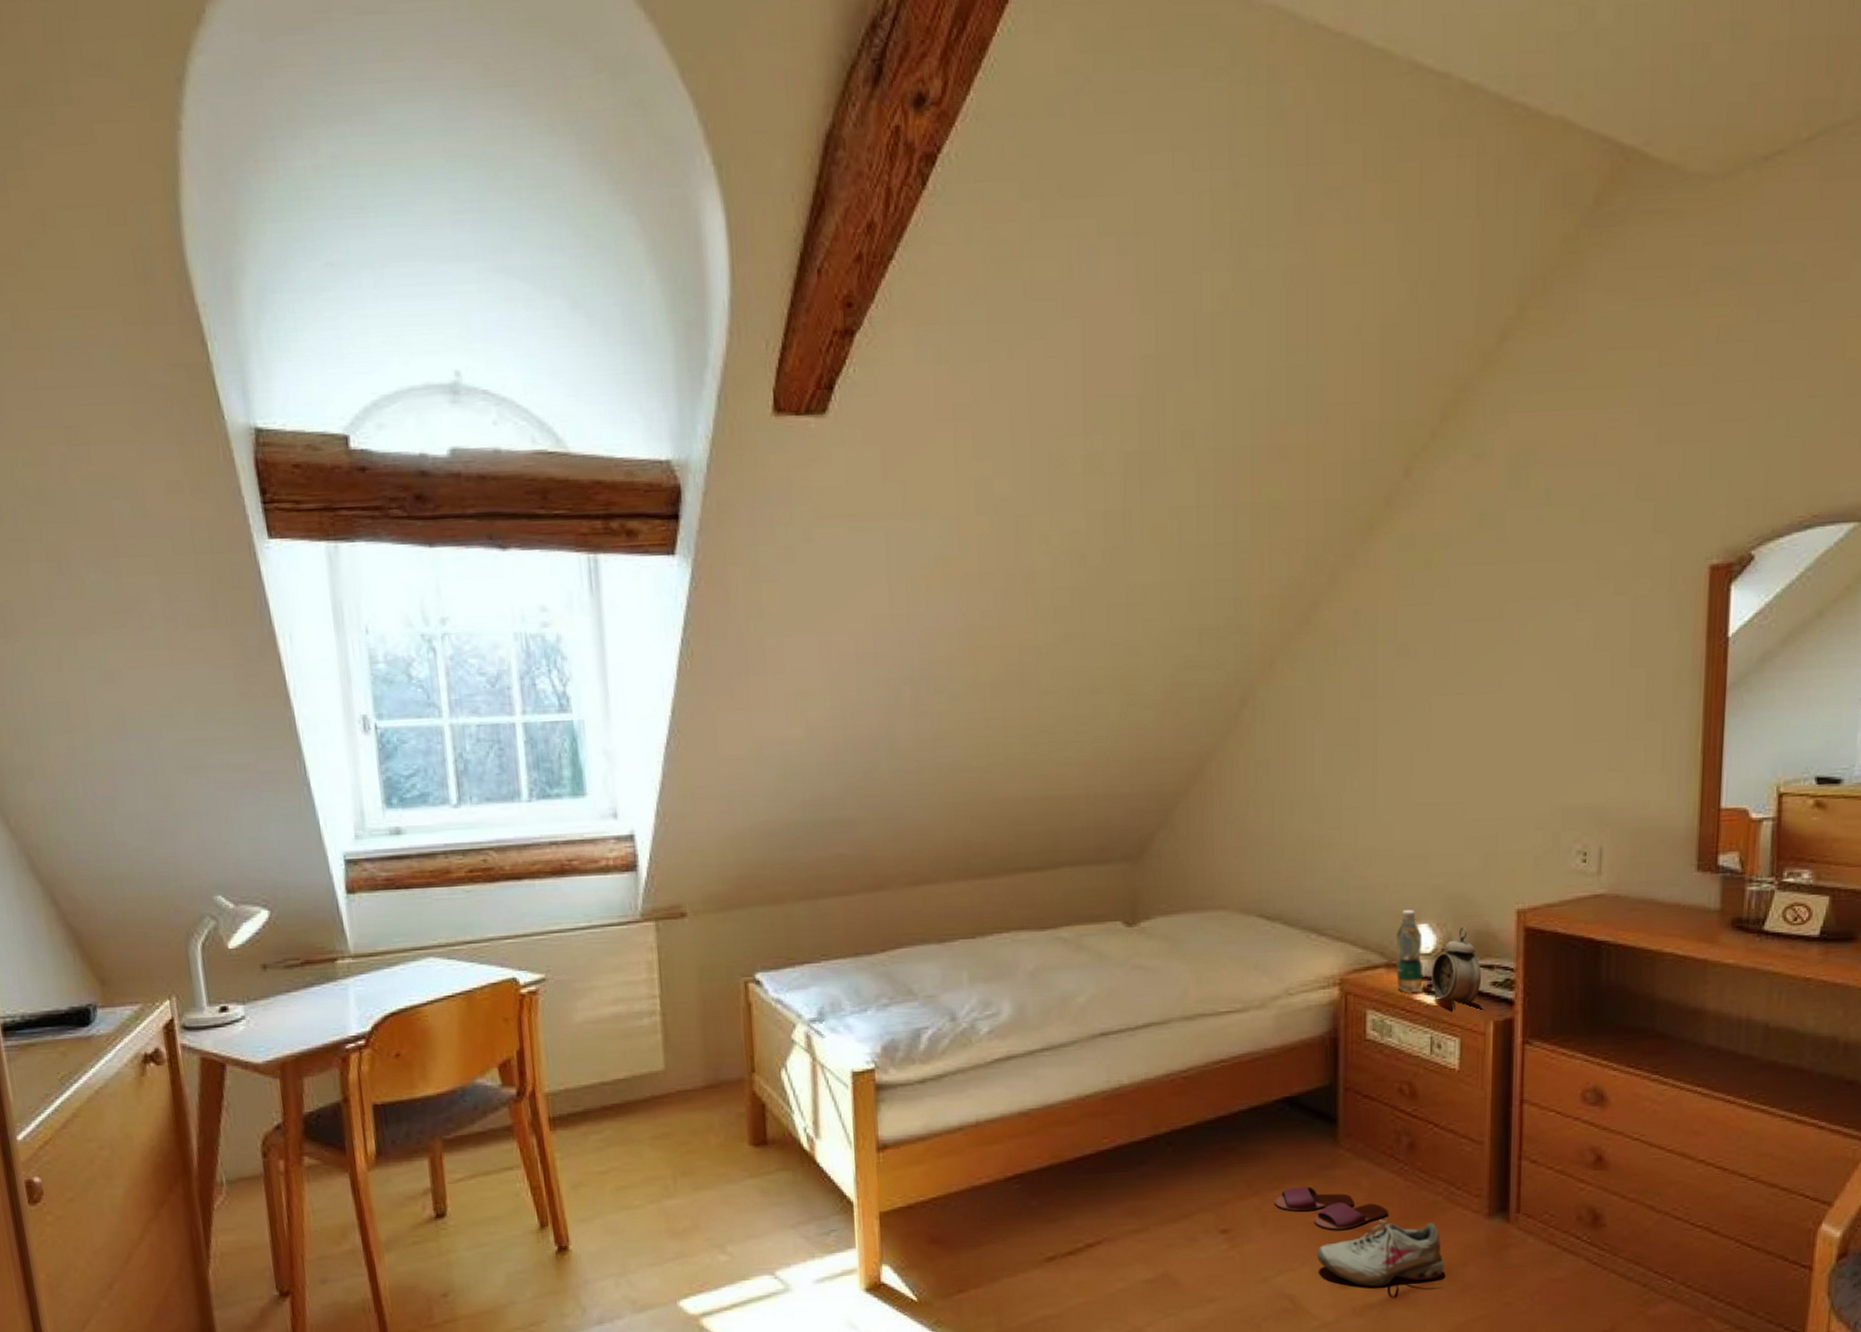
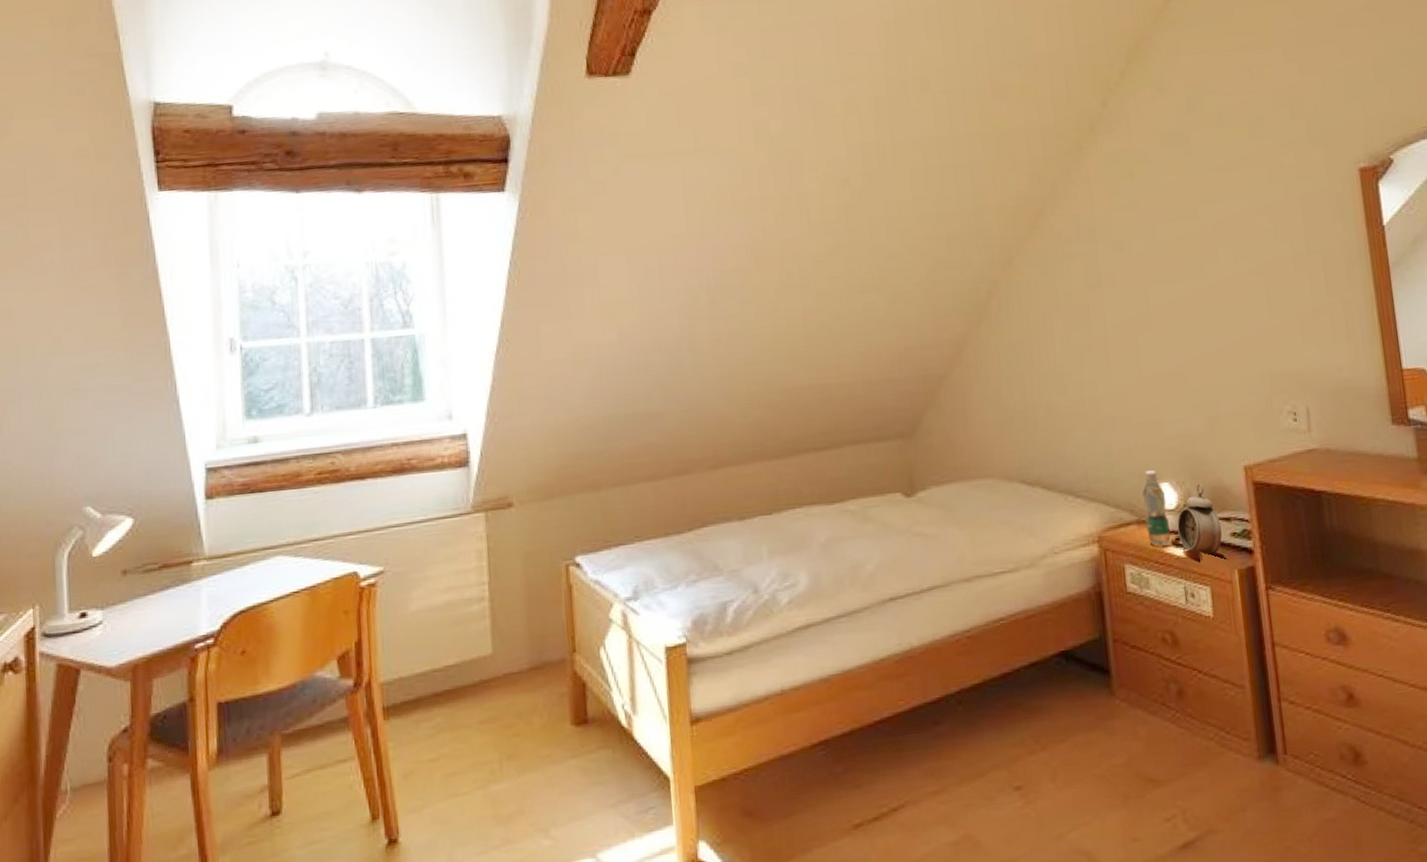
slippers: present [1274,1186,1388,1230] -> none [1061,738,1167,781]
athletic shoe: present [1316,1219,1444,1287] -> none [1105,768,1226,838]

